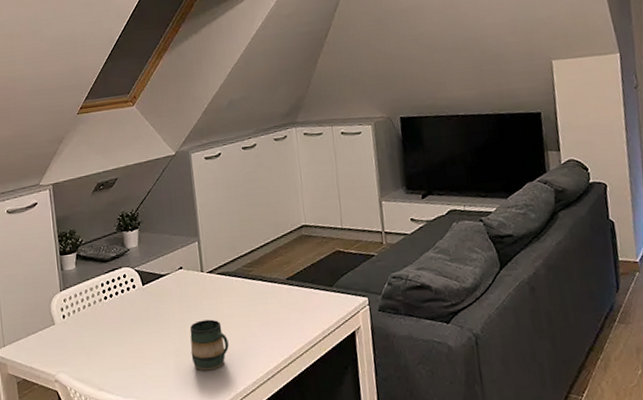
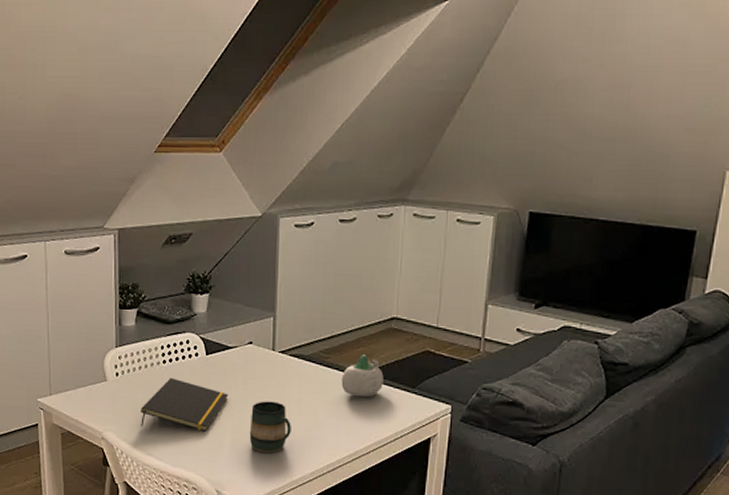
notepad: none [89,311,168,364] -> present [141,377,229,432]
succulent planter: none [266,263,304,303] -> present [341,354,384,397]

